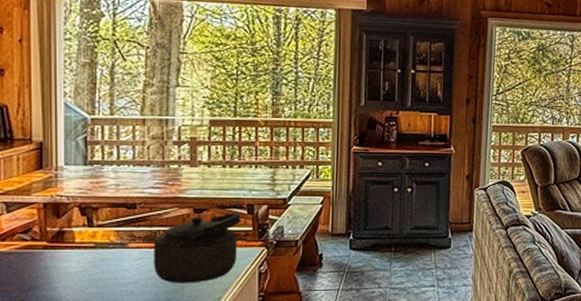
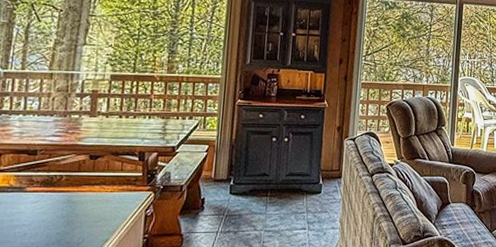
kettle: present [154,213,241,283] -> none [47,159,133,226]

